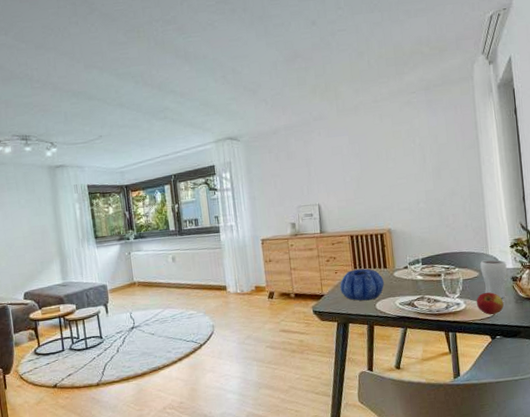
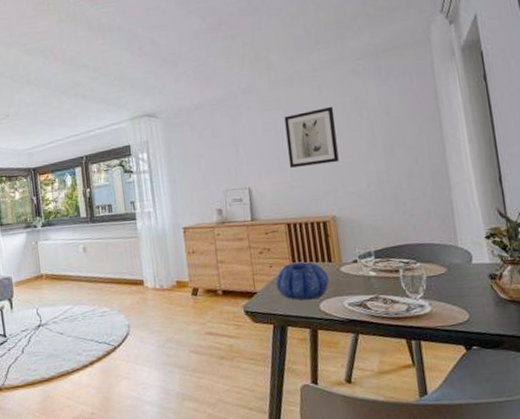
wall art: none [350,133,395,187] -> present [284,106,339,168]
apple: present [476,292,504,315] -> none [444,292,481,321]
drinking glass: present [480,259,507,299] -> none [448,252,483,301]

